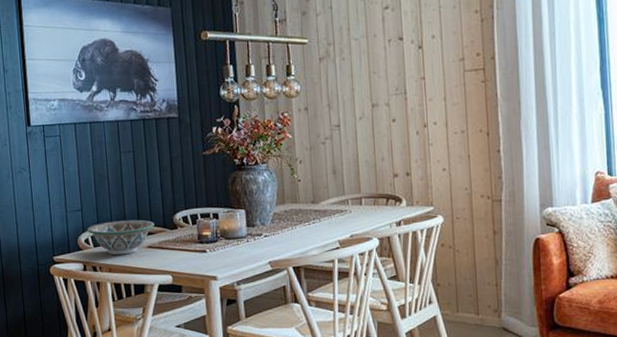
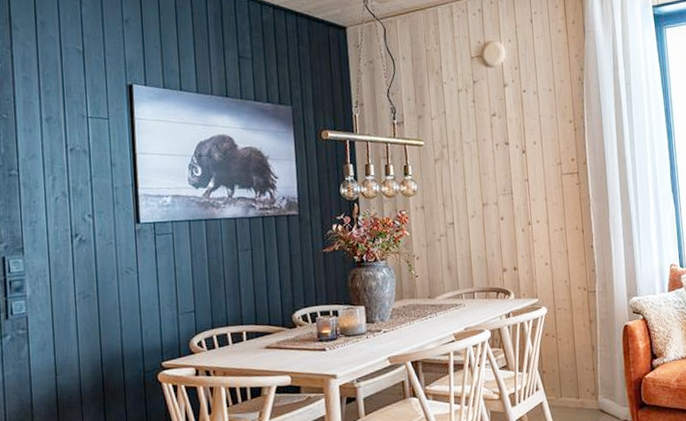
decorative bowl: present [86,219,154,255] -> none [199,319,273,358]

